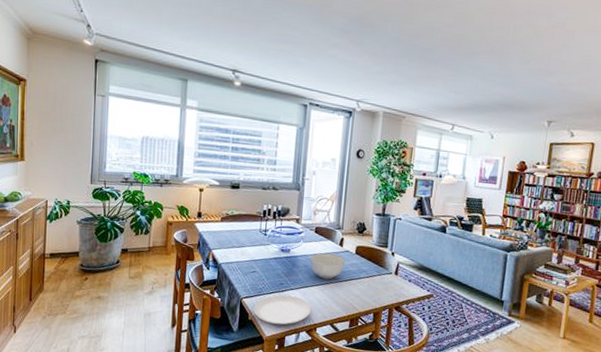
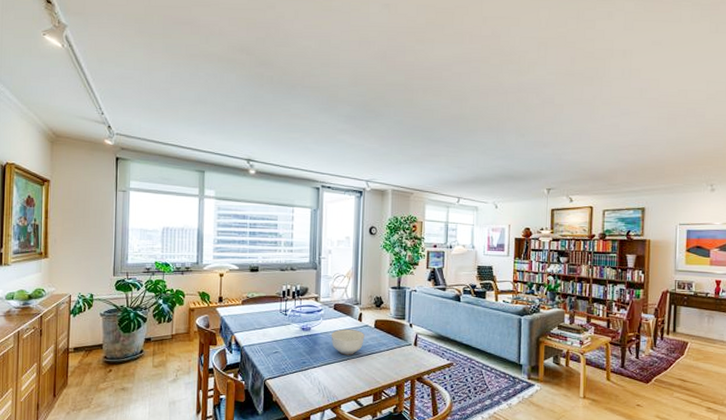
plate: present [253,294,312,326] -> none [278,373,335,405]

